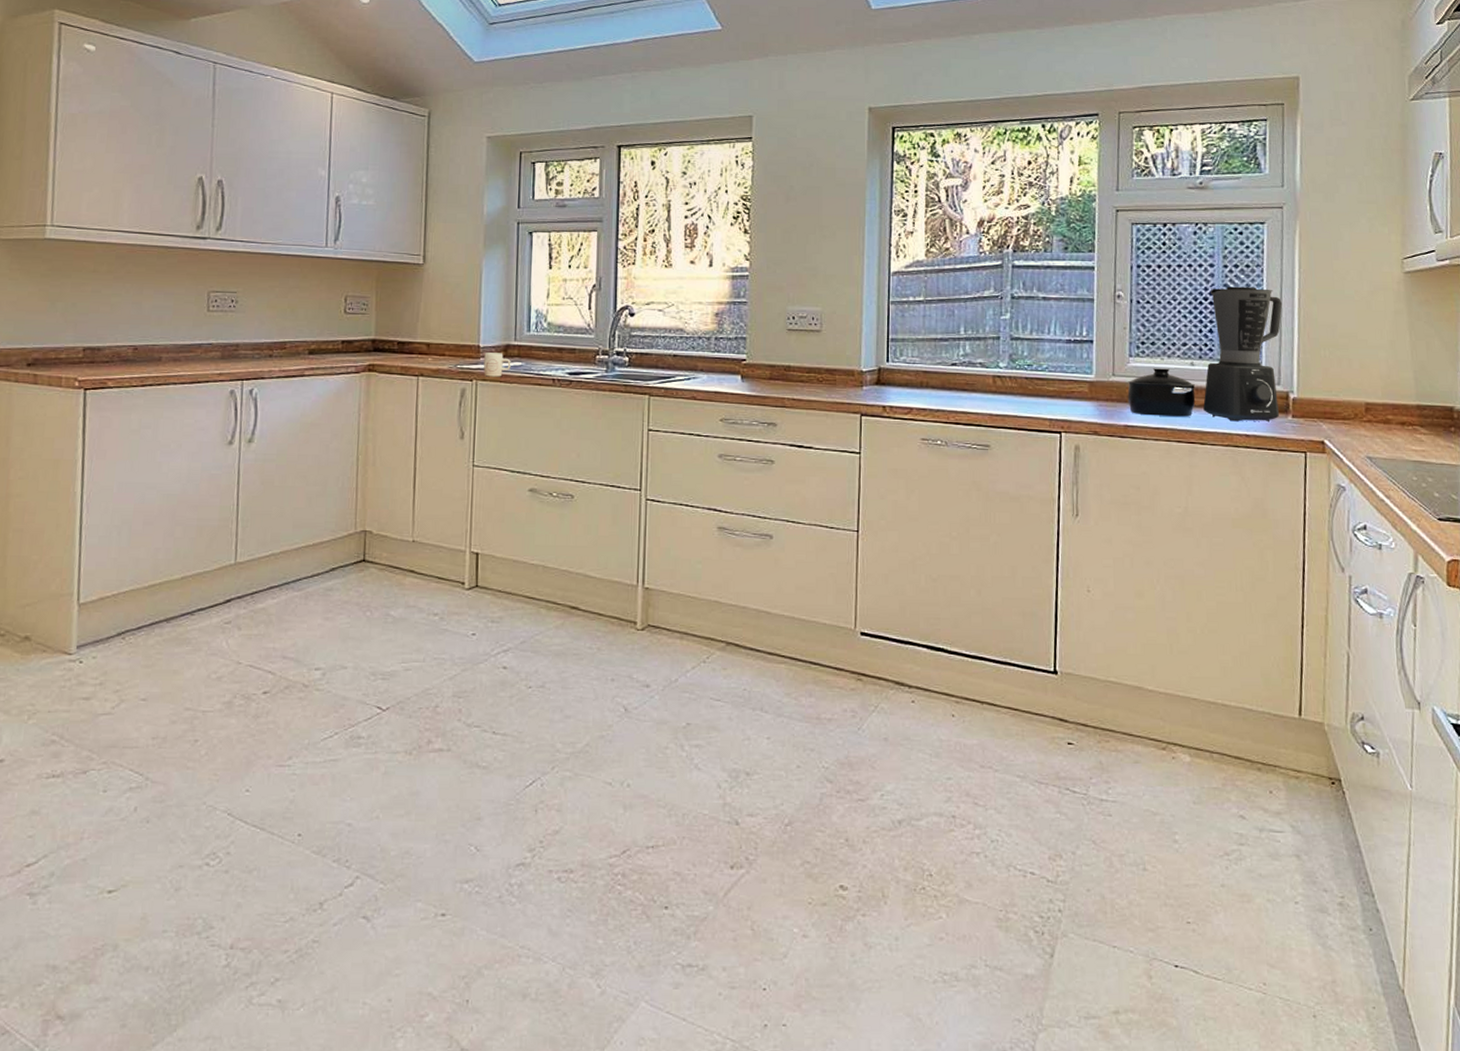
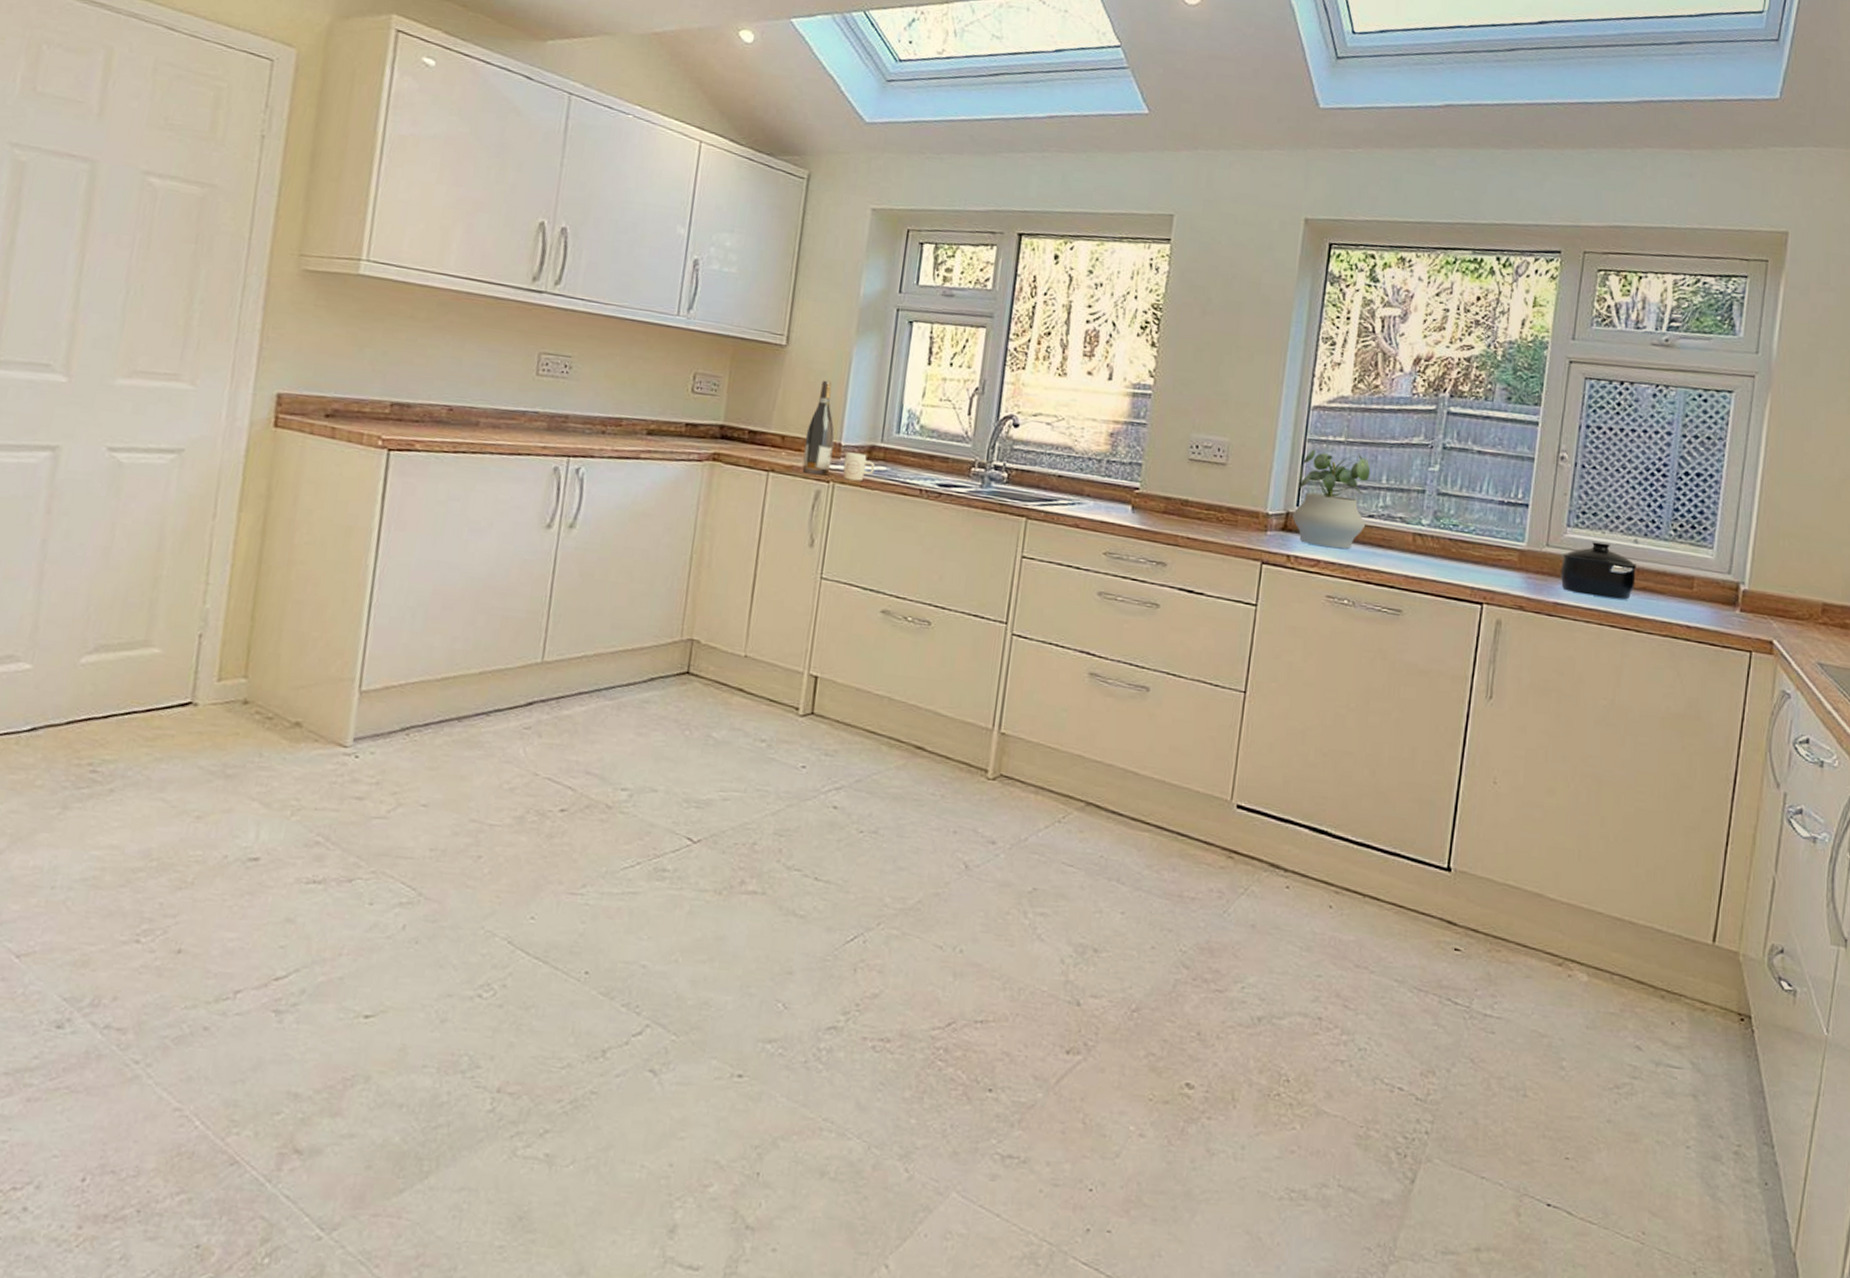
wine bottle: none [447,291,474,376] -> present [802,380,835,476]
potted plant: none [884,310,950,396] -> present [1292,449,1371,550]
blender: present [1203,286,1283,423] -> none [1643,458,1743,615]

